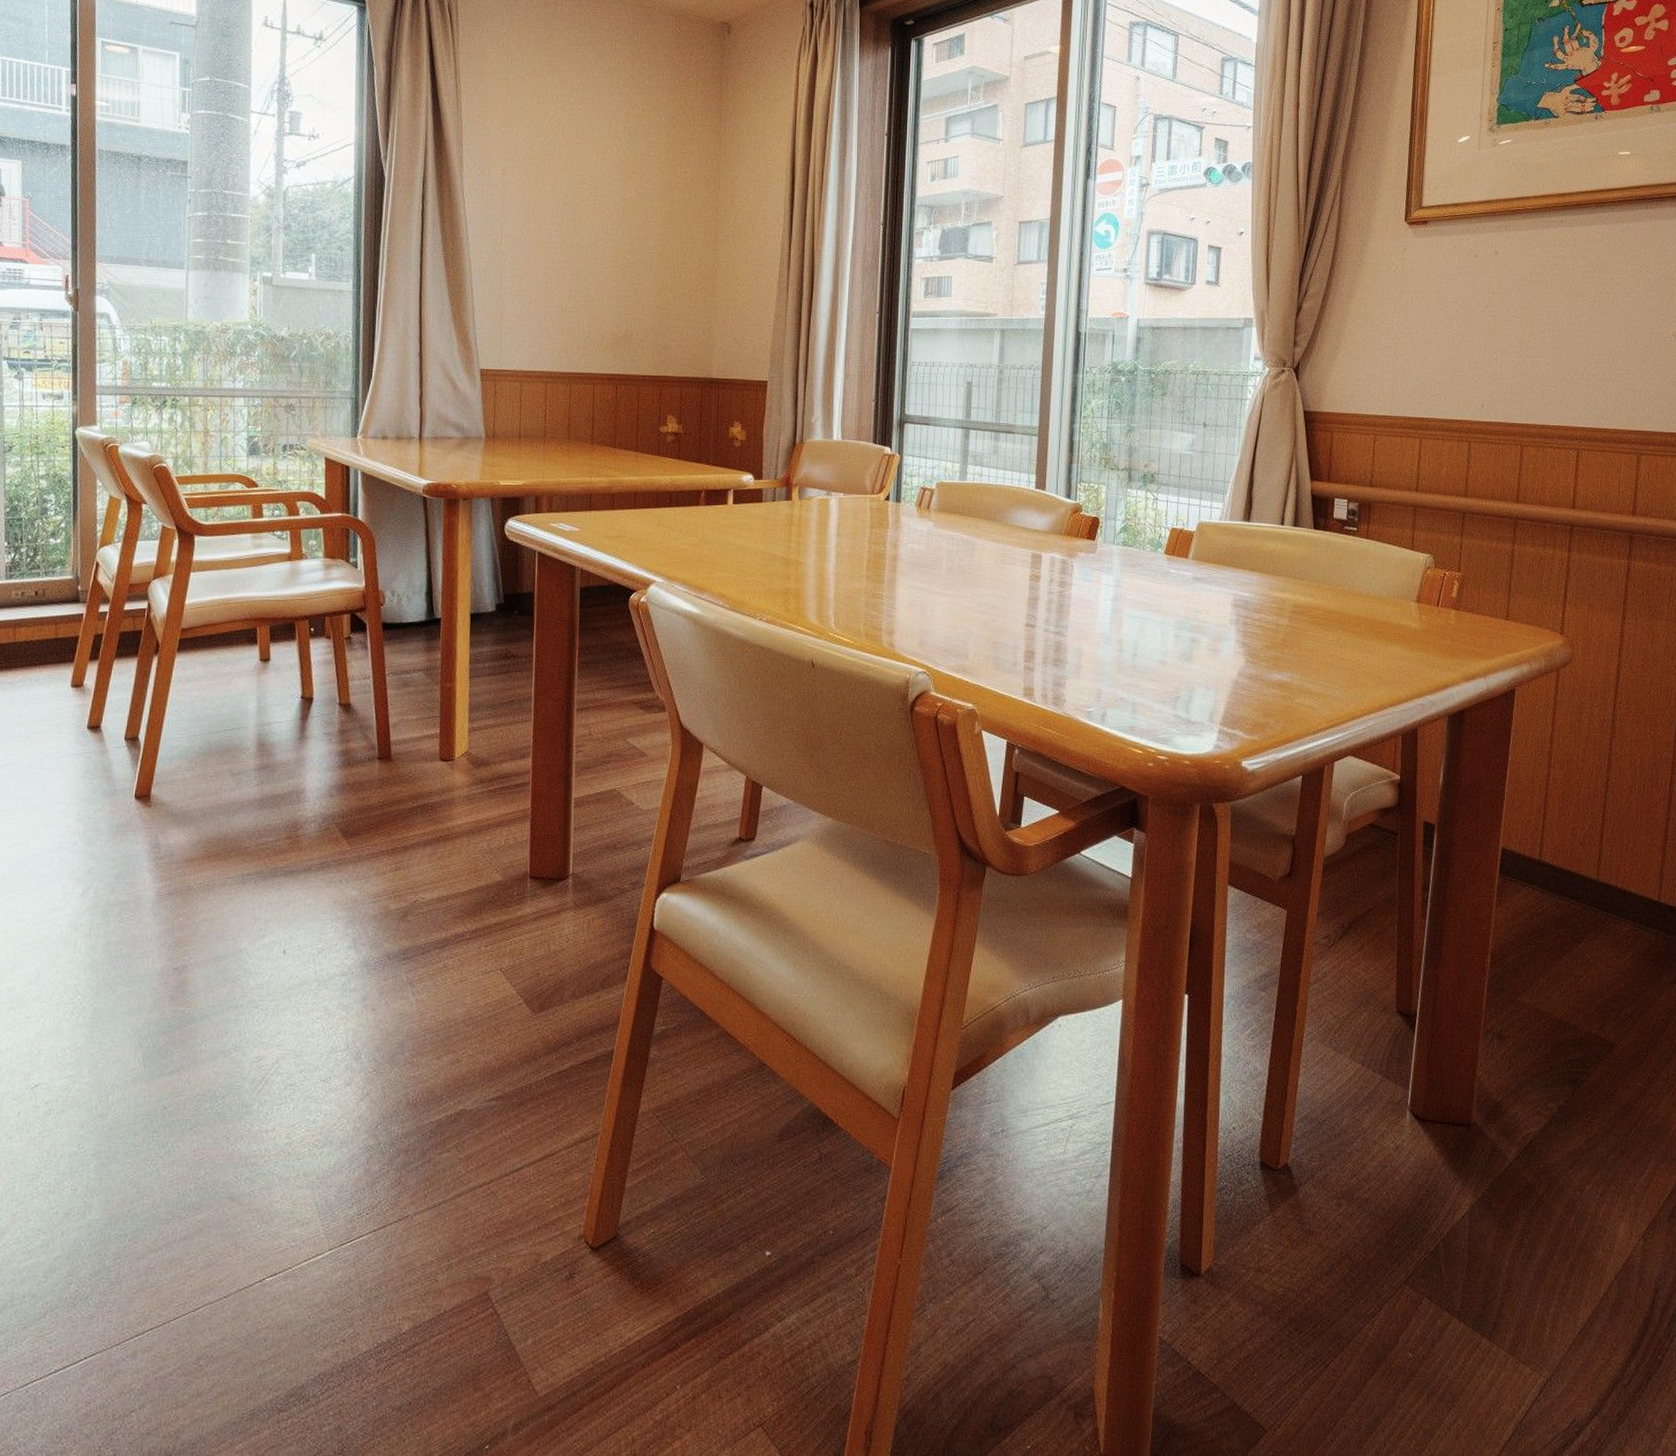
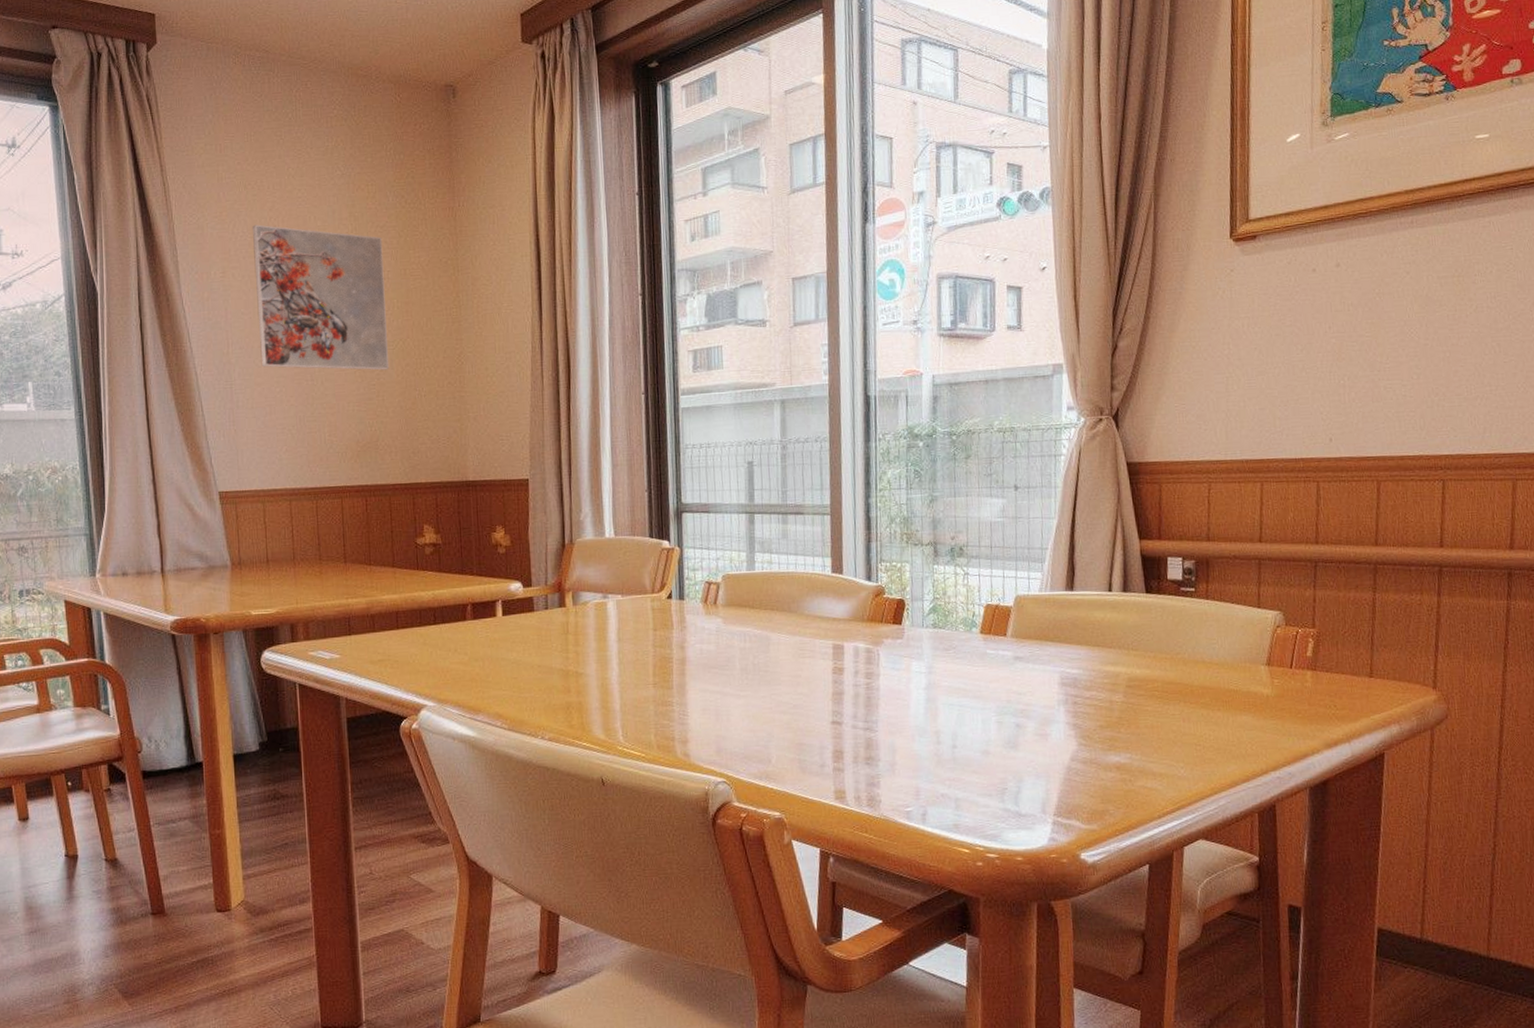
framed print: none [531,130,652,272] -> present [252,224,390,371]

